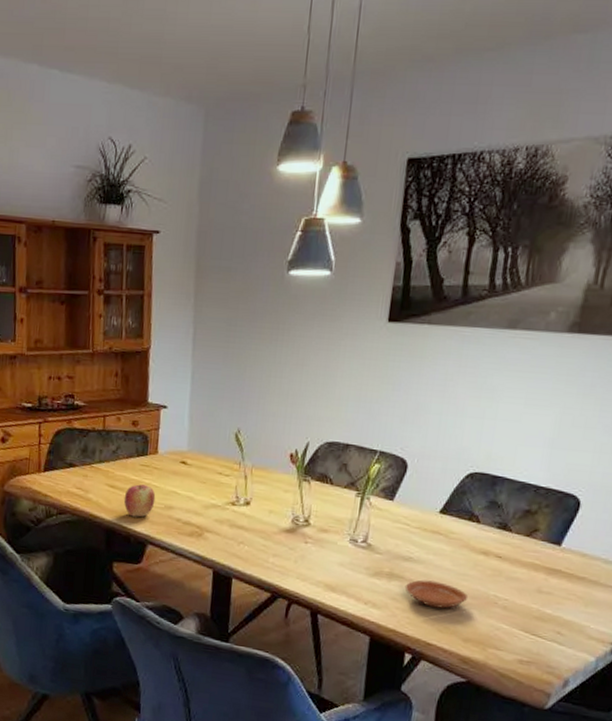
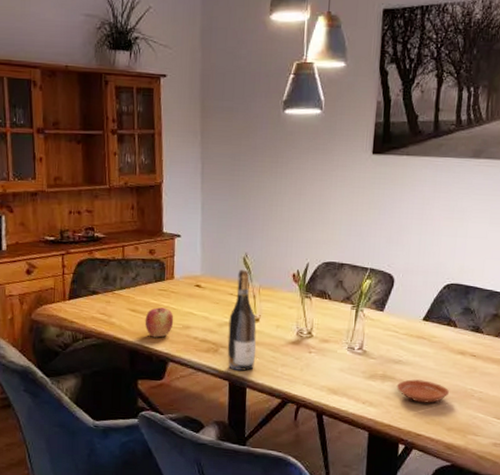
wine bottle: none [212,446,247,559] -> present [227,269,257,371]

